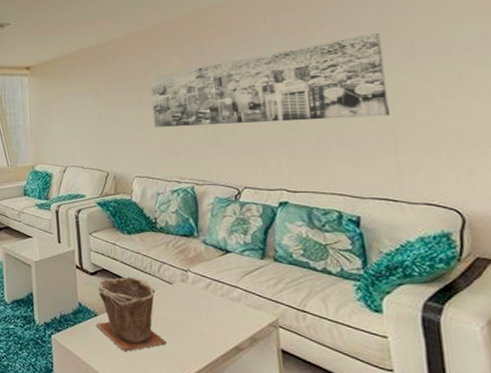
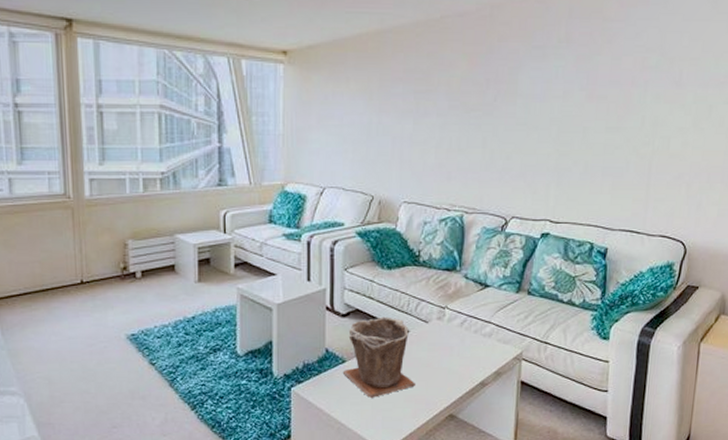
wall art: present [150,32,390,127] -> none [429,55,657,147]

